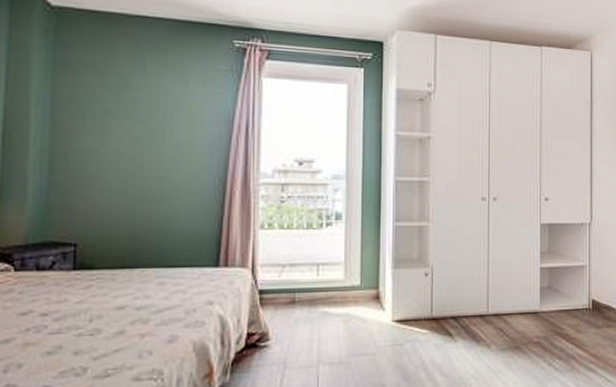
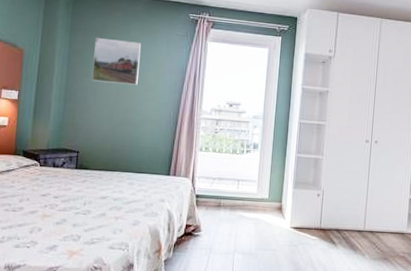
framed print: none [91,78,164,143] -> present [92,38,141,85]

